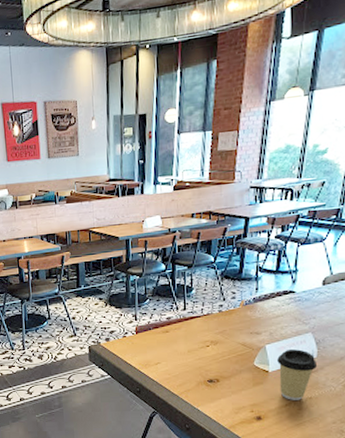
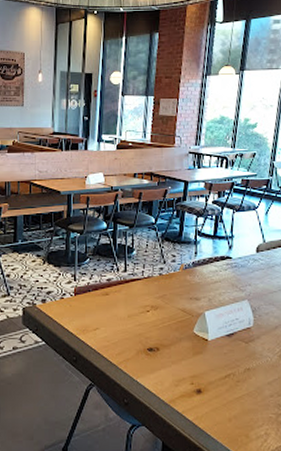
coffee cup: present [277,349,317,400] -> none [216,317,253,372]

